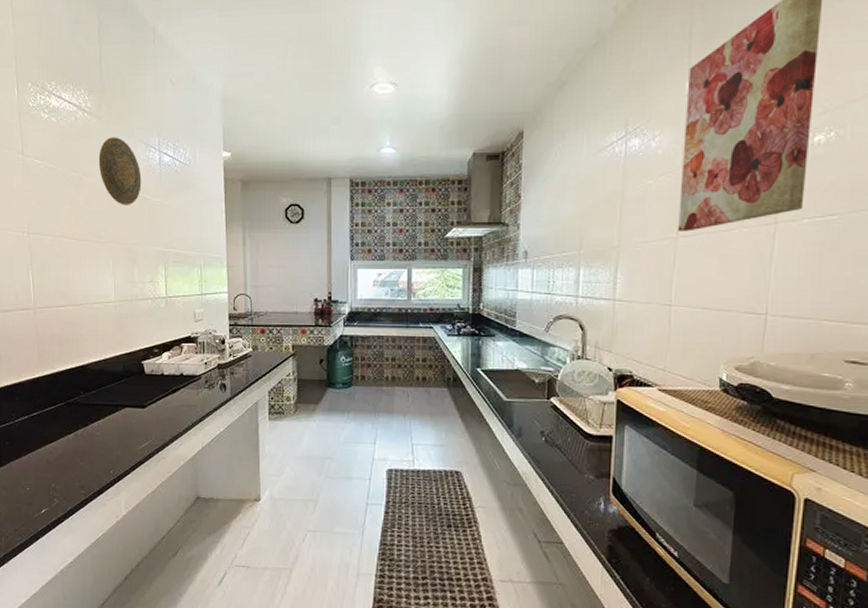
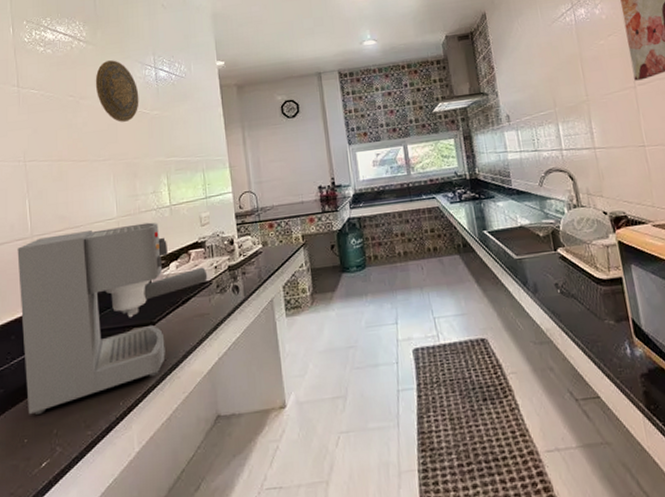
coffee maker: none [21,309,197,469] -> present [17,222,208,415]

